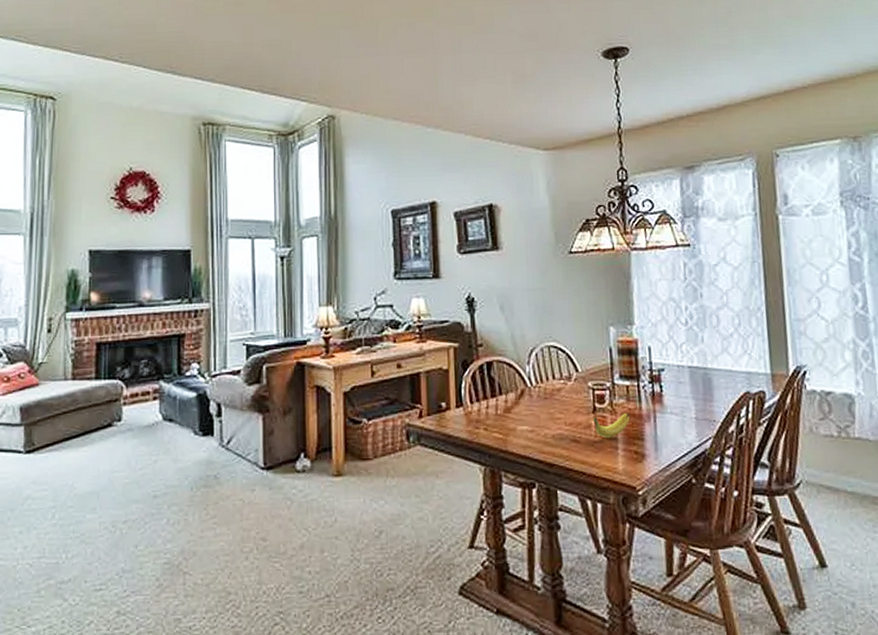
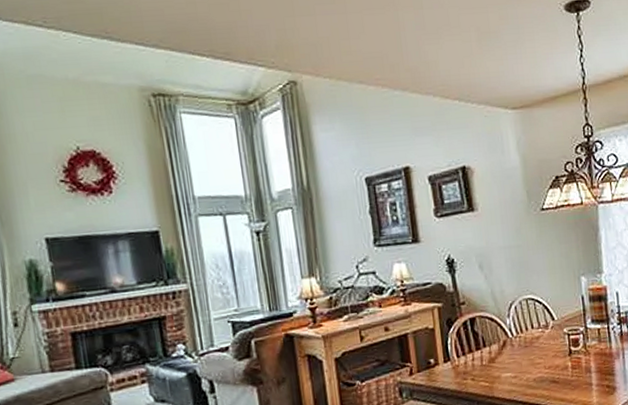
banana: present [594,412,630,438] -> none [570,352,602,377]

